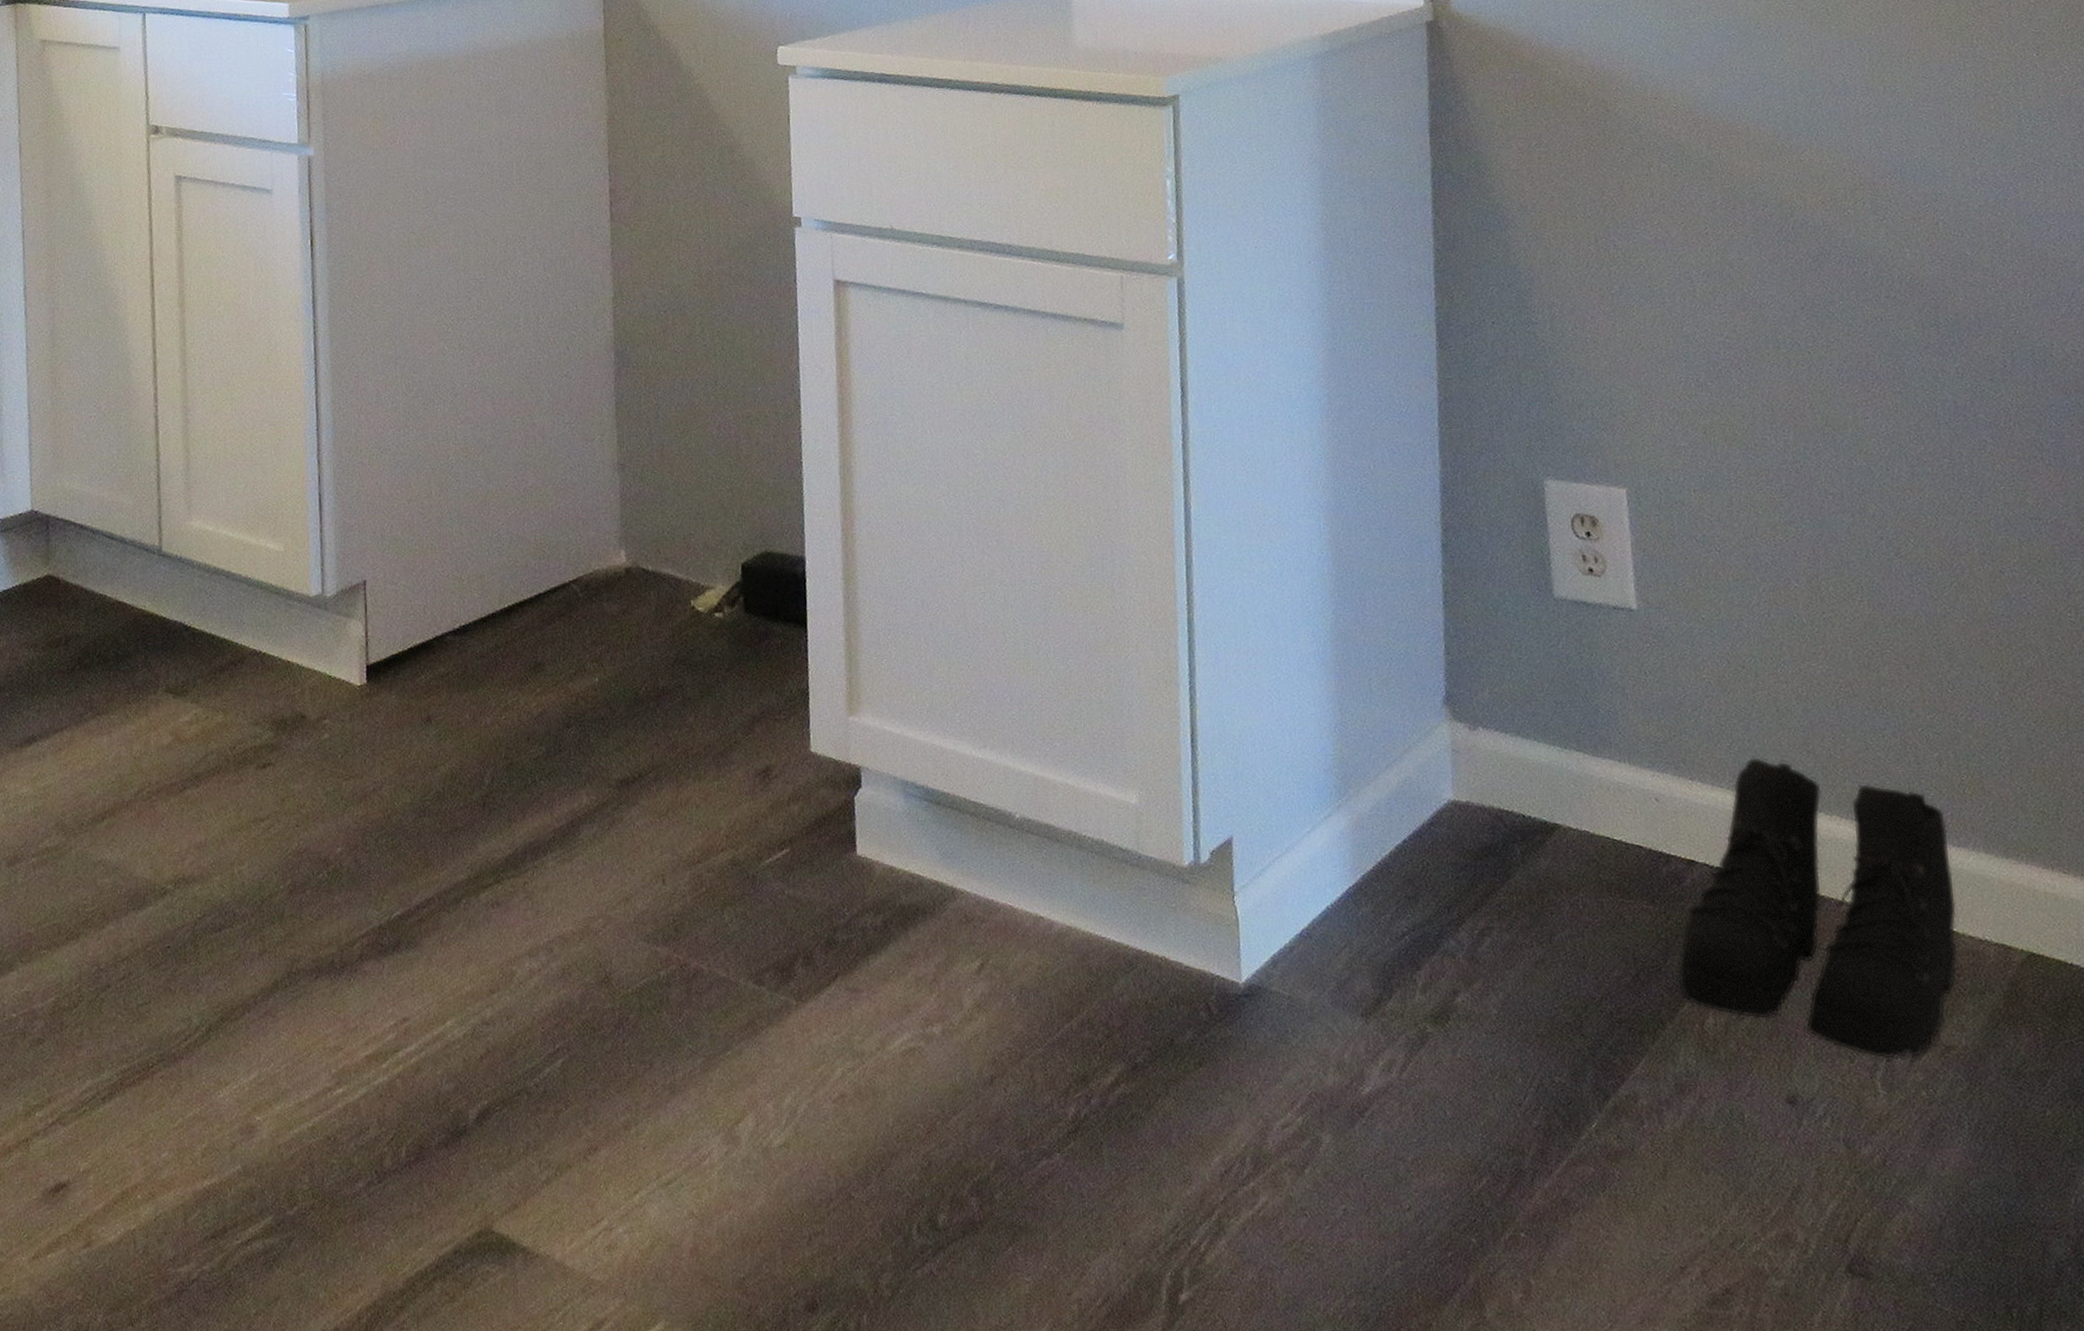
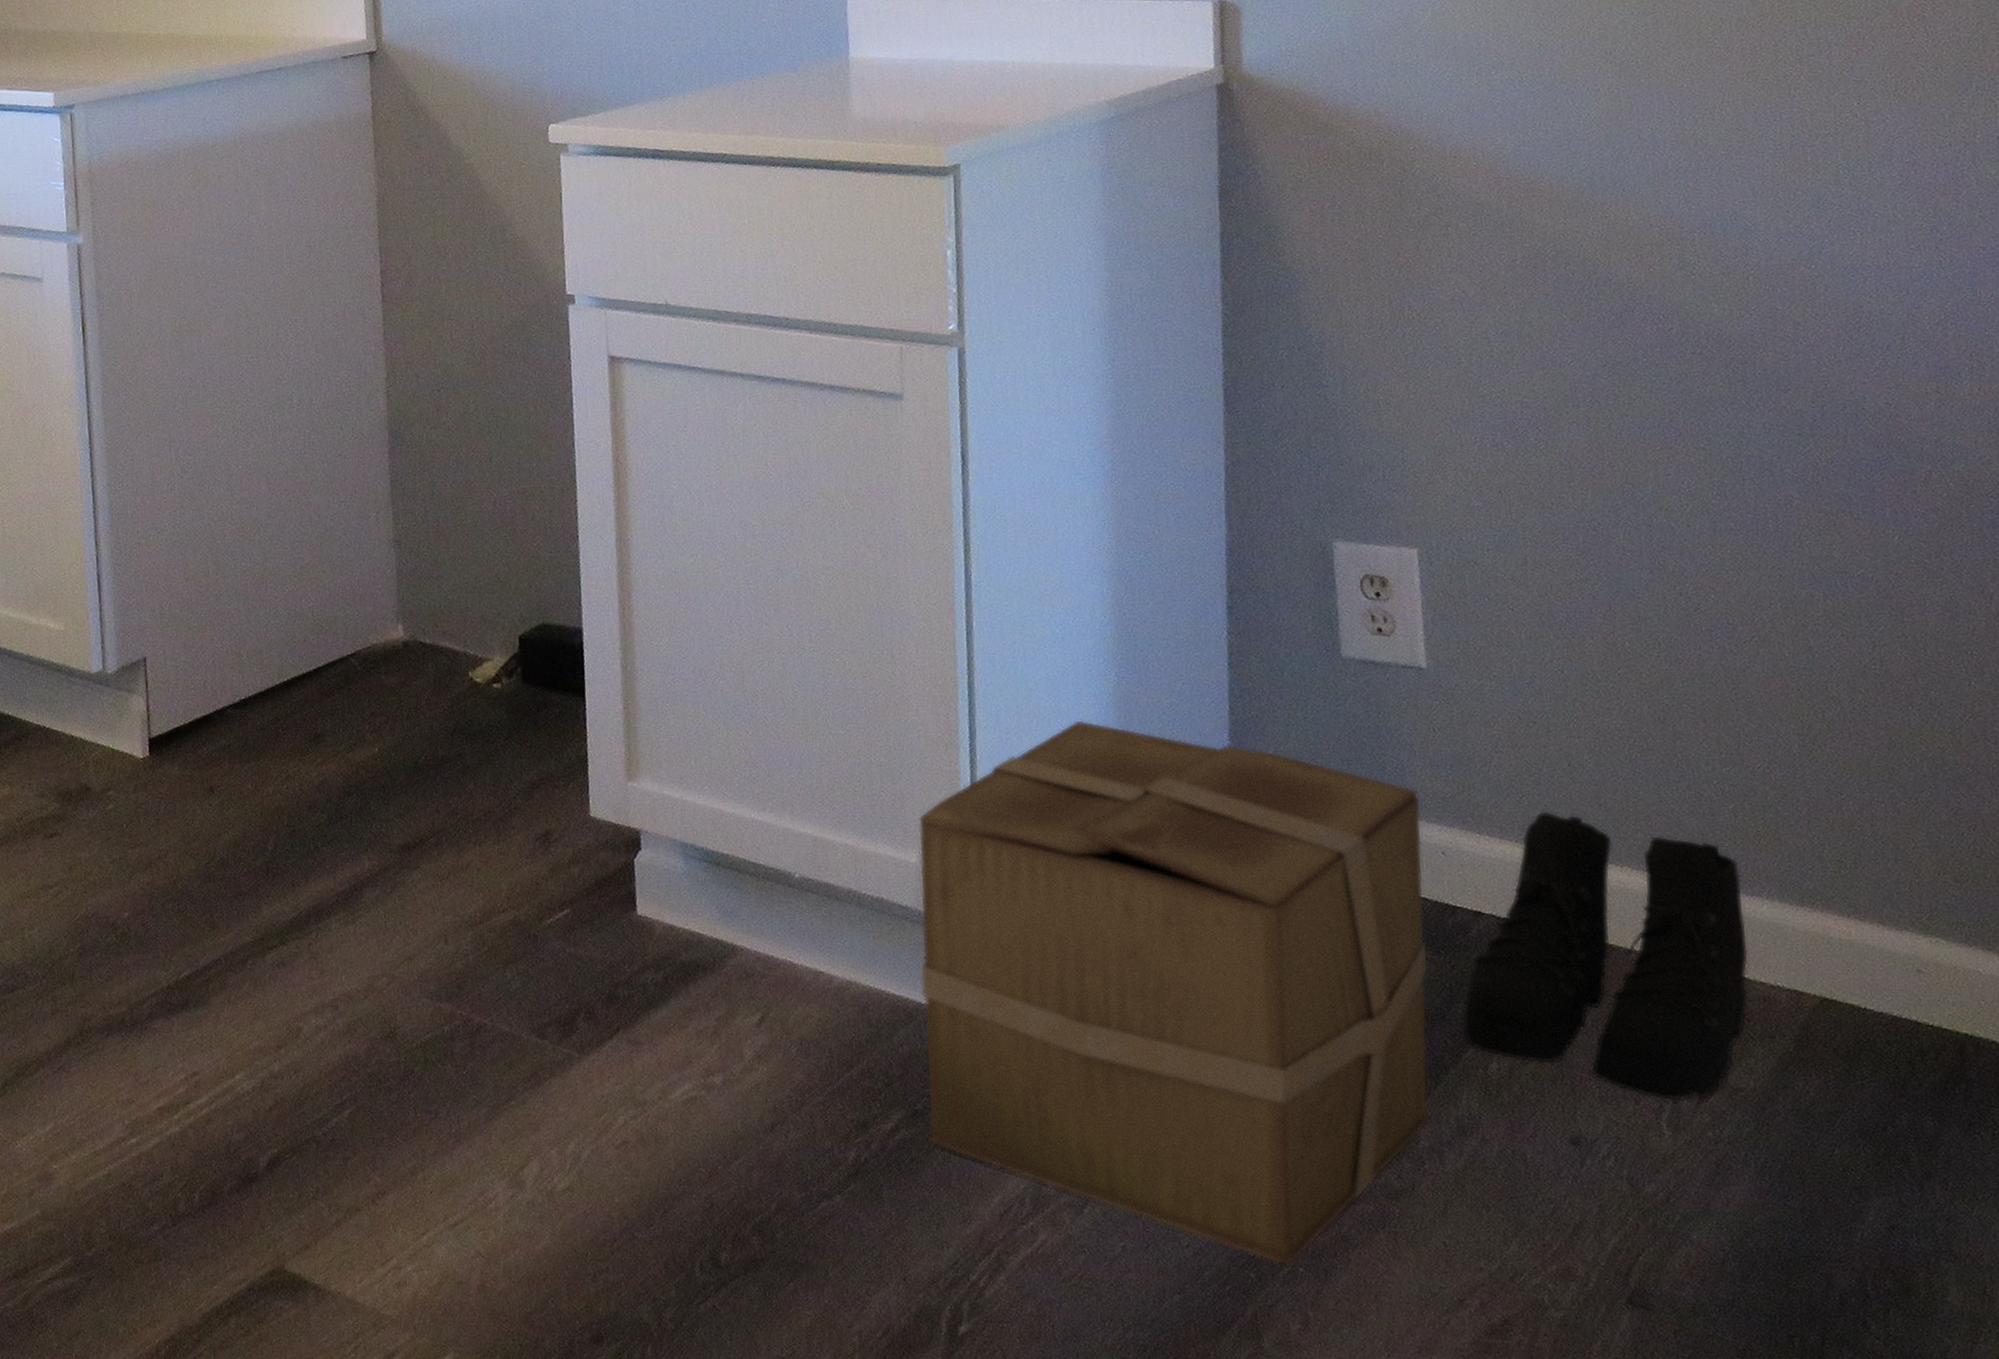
cardboard box: none [1138,658,1648,1230] -> present [918,720,1430,1265]

